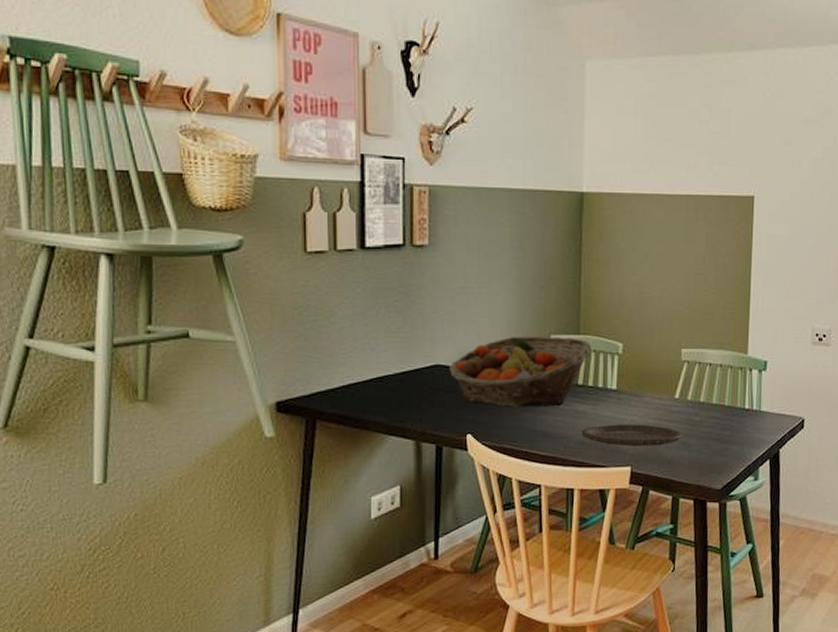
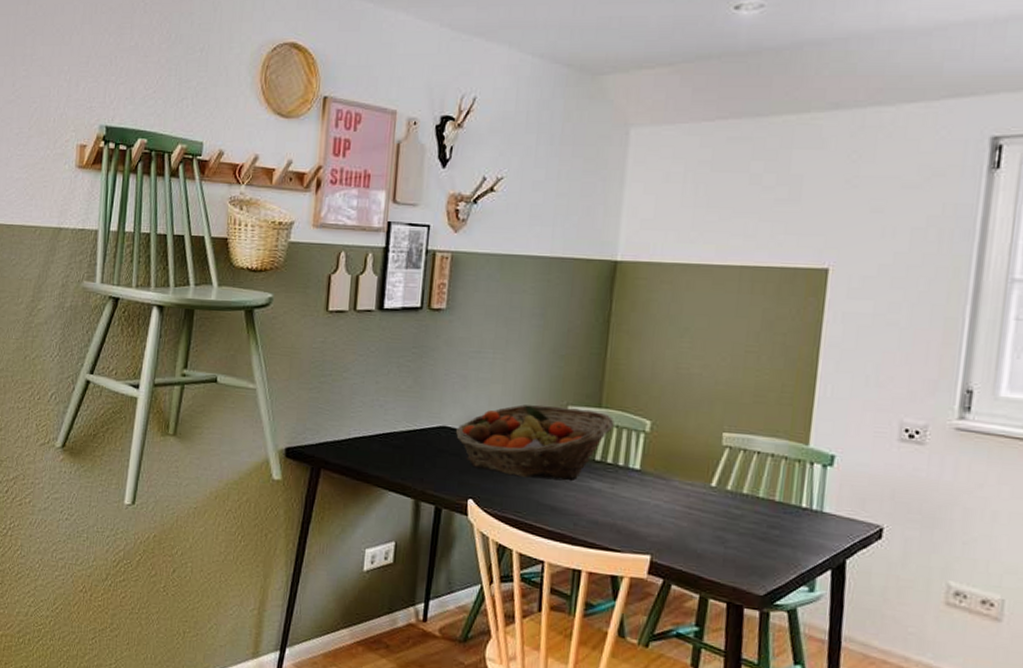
plate: present [581,424,683,446] -> none [594,506,718,537]

